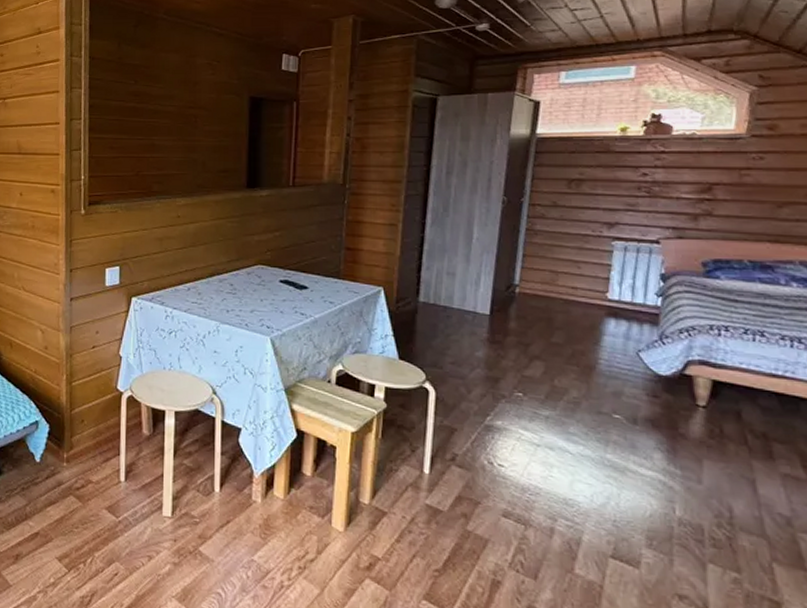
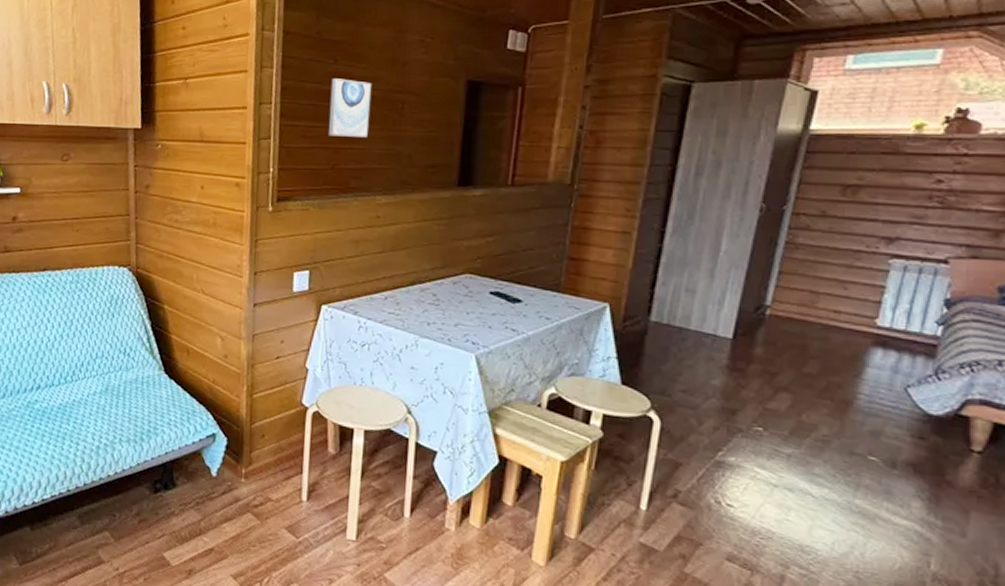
wall art: none [132,97,169,147] -> present [329,78,372,137]

